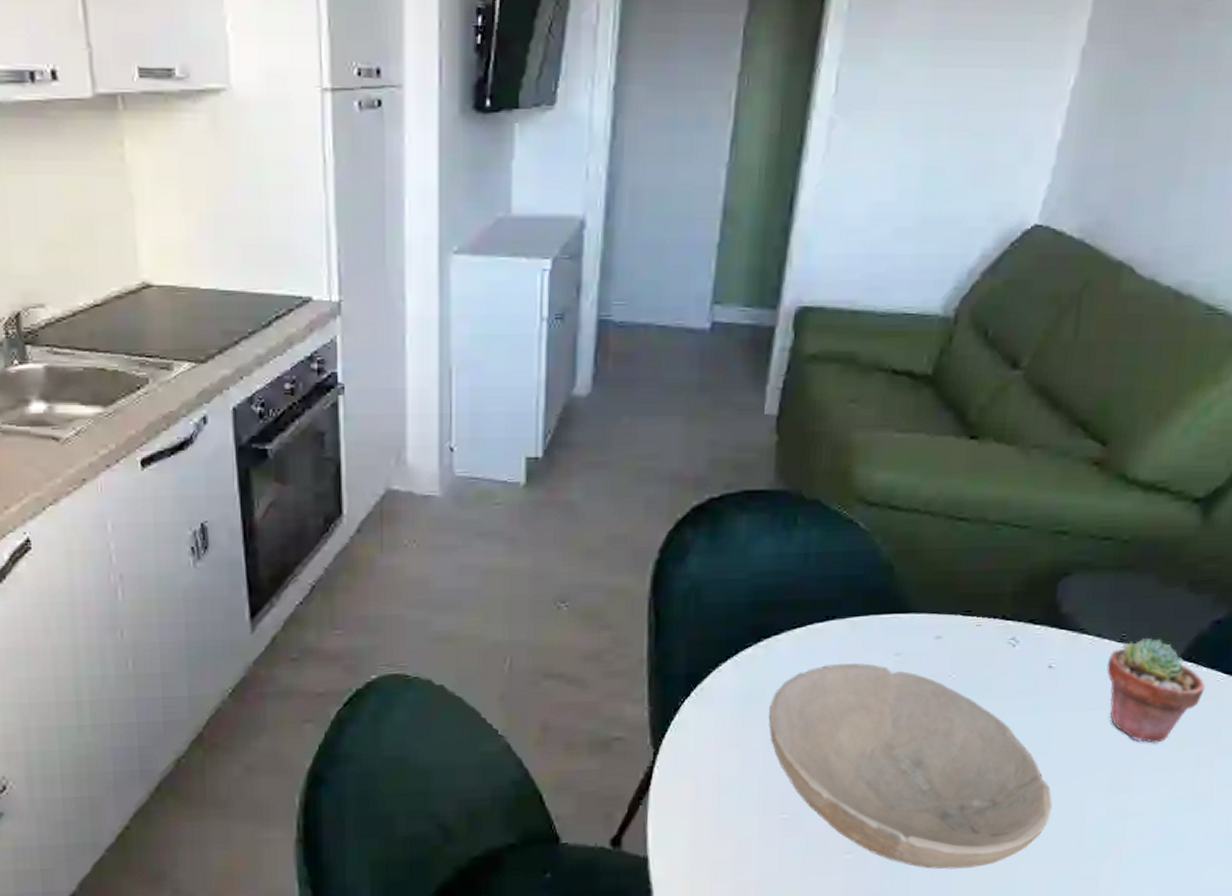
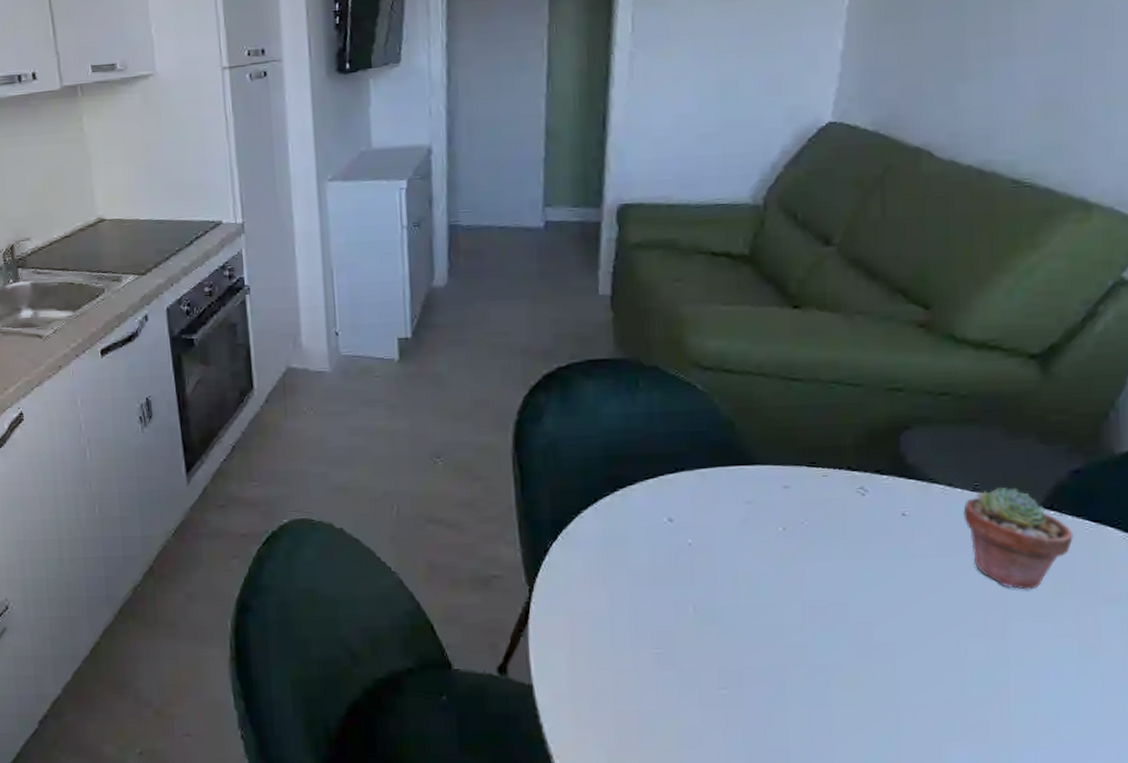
bowl: present [768,663,1053,870] -> none [631,511,927,708]

